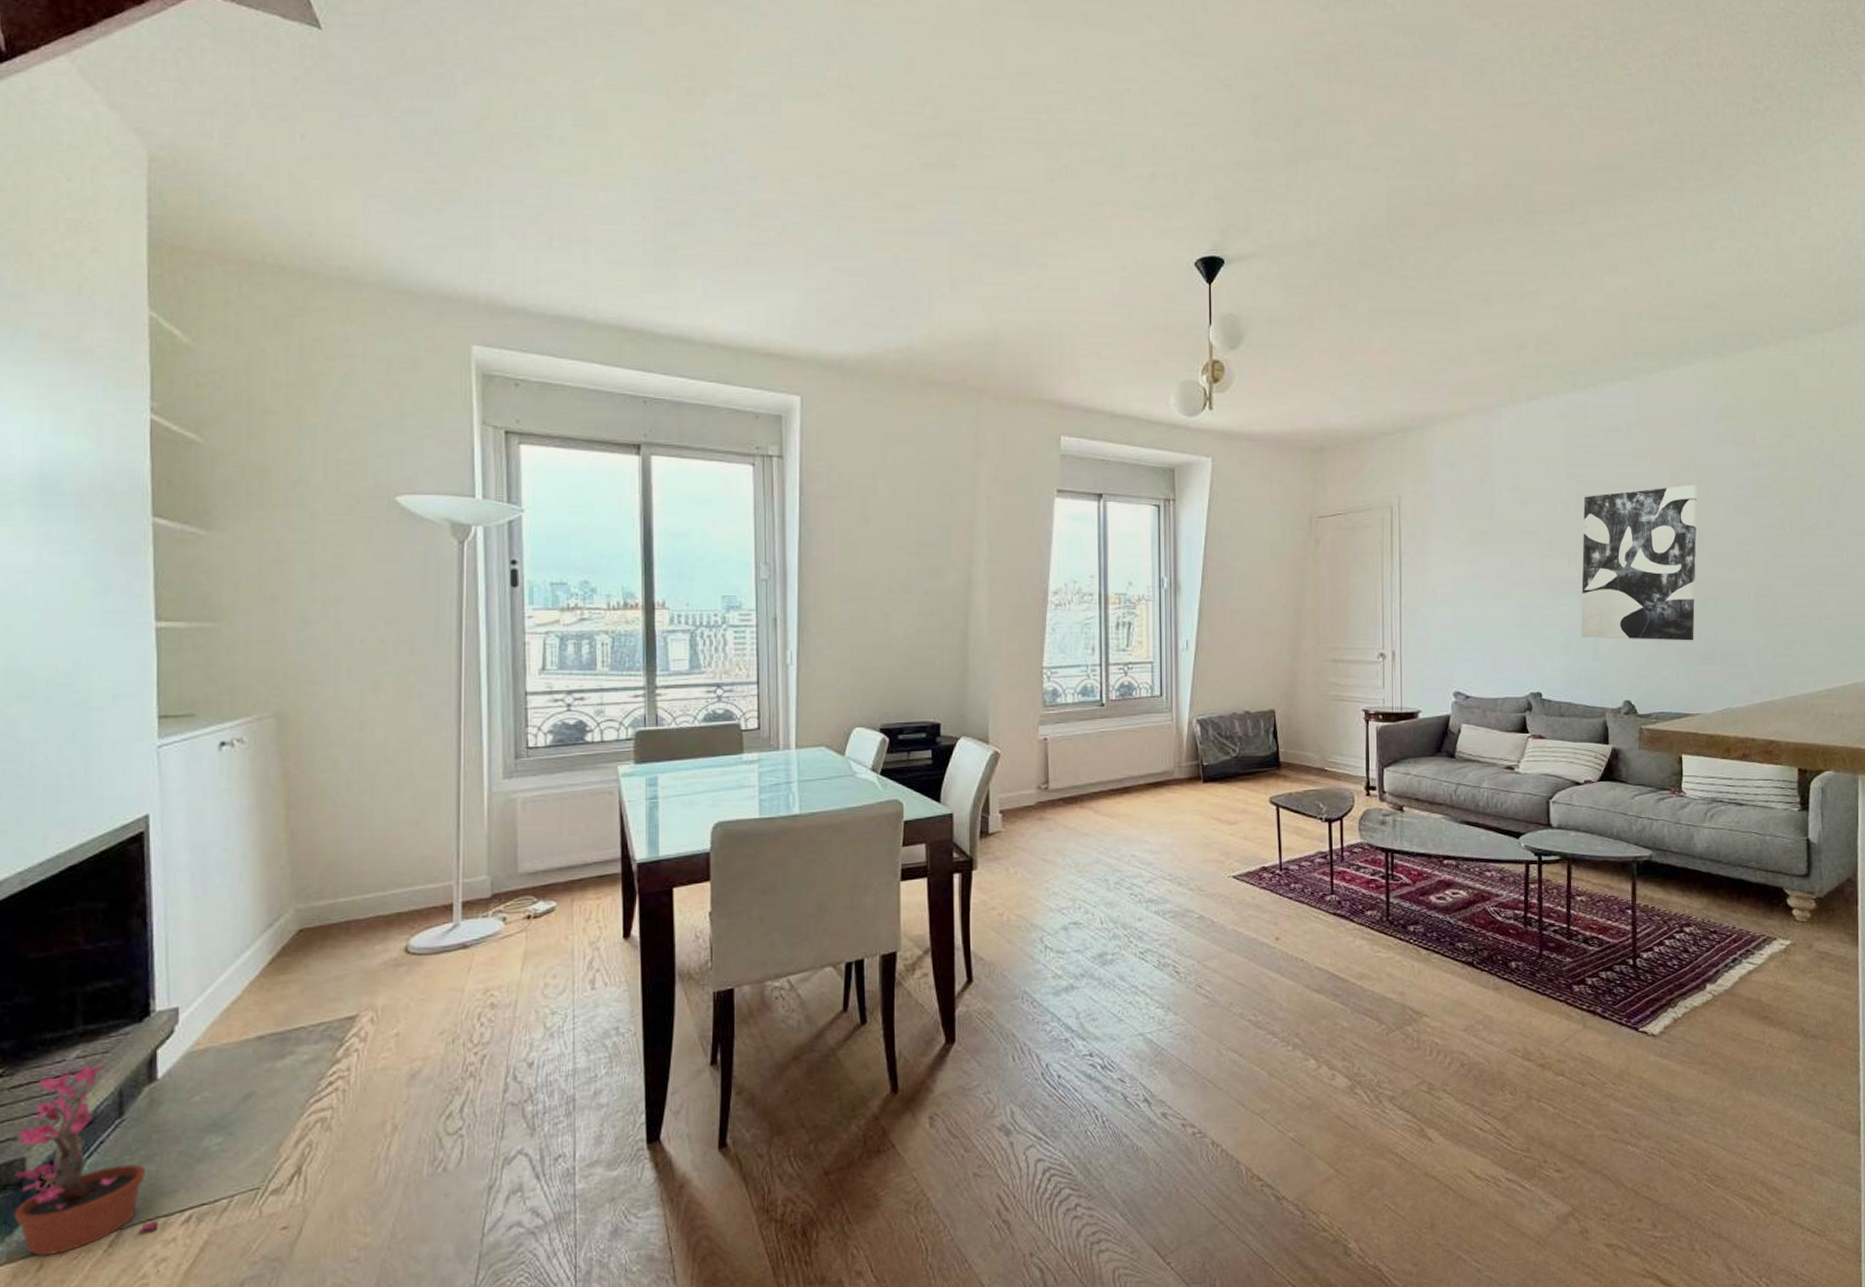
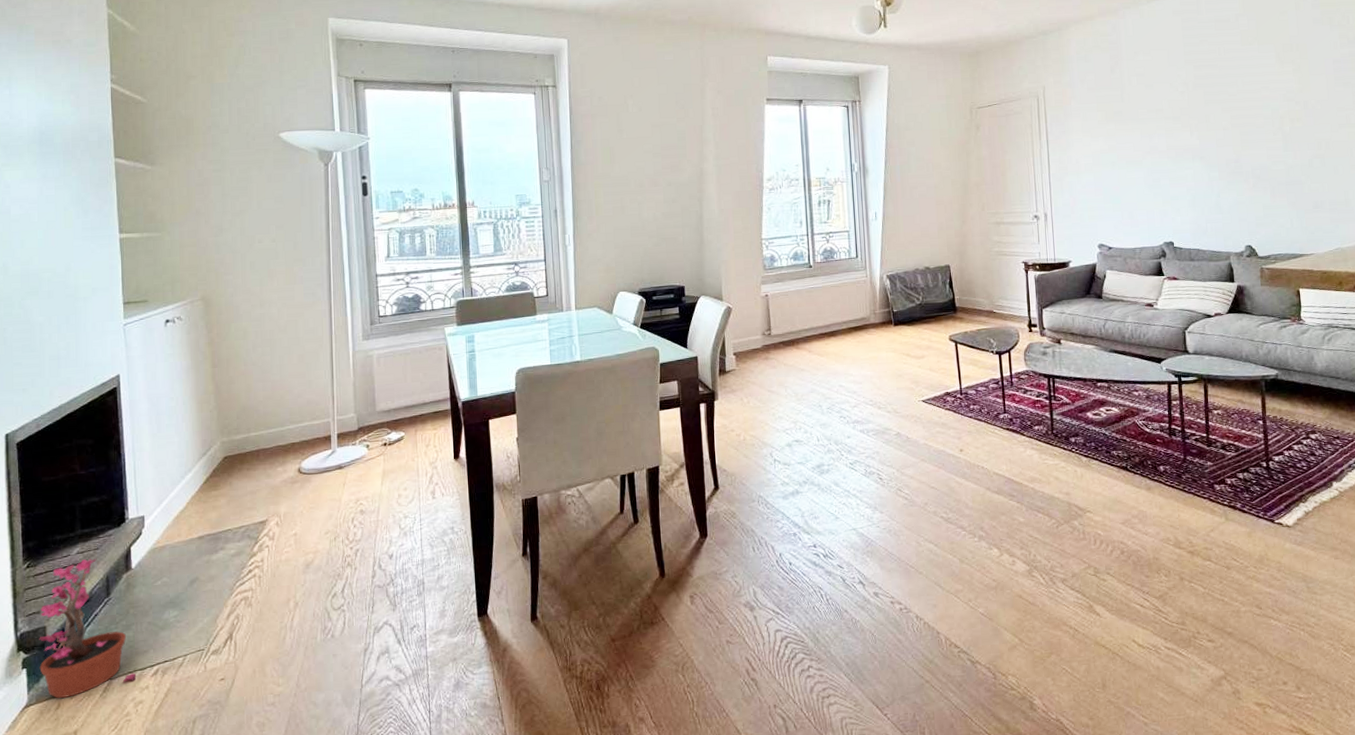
wall art: present [1581,484,1698,641] -> none [1201,62,1305,195]

